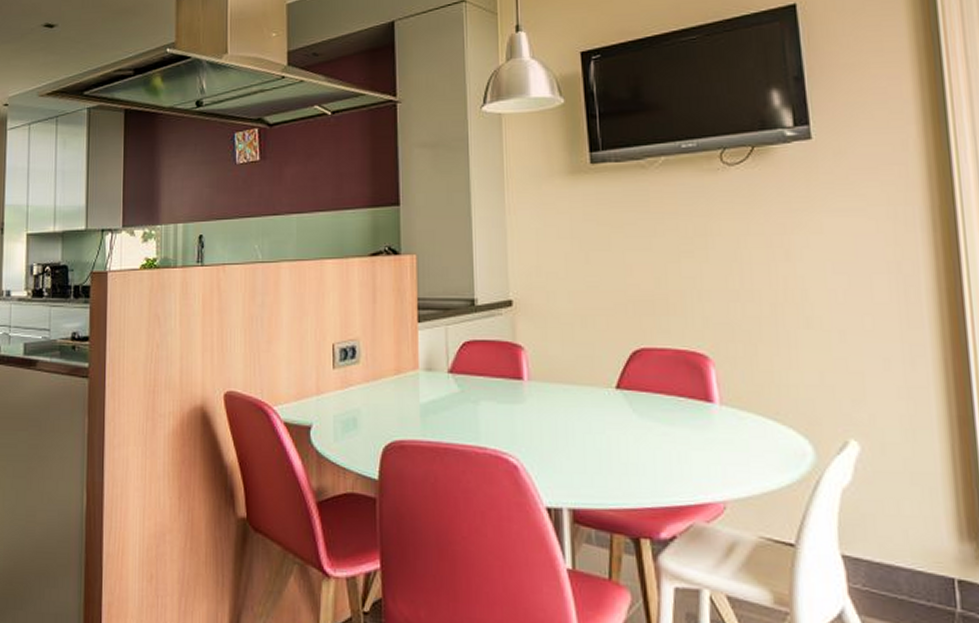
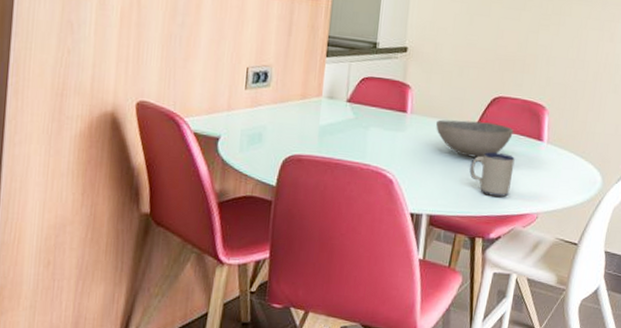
bowl: none [563,383,669,430] -> present [436,119,514,158]
mug: none [616,422,678,481] -> present [469,152,515,197]

